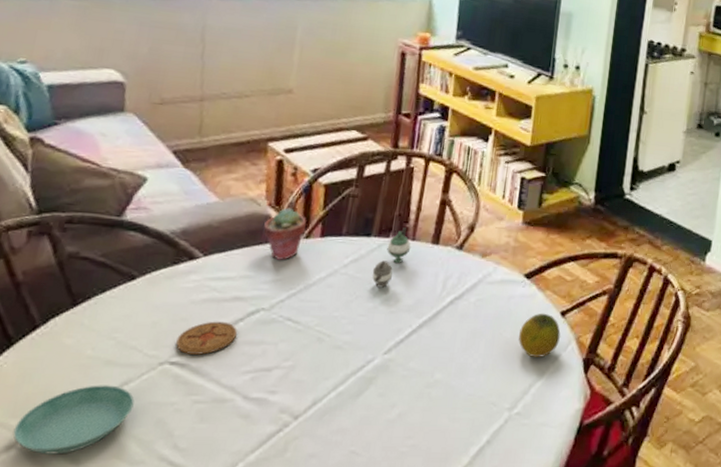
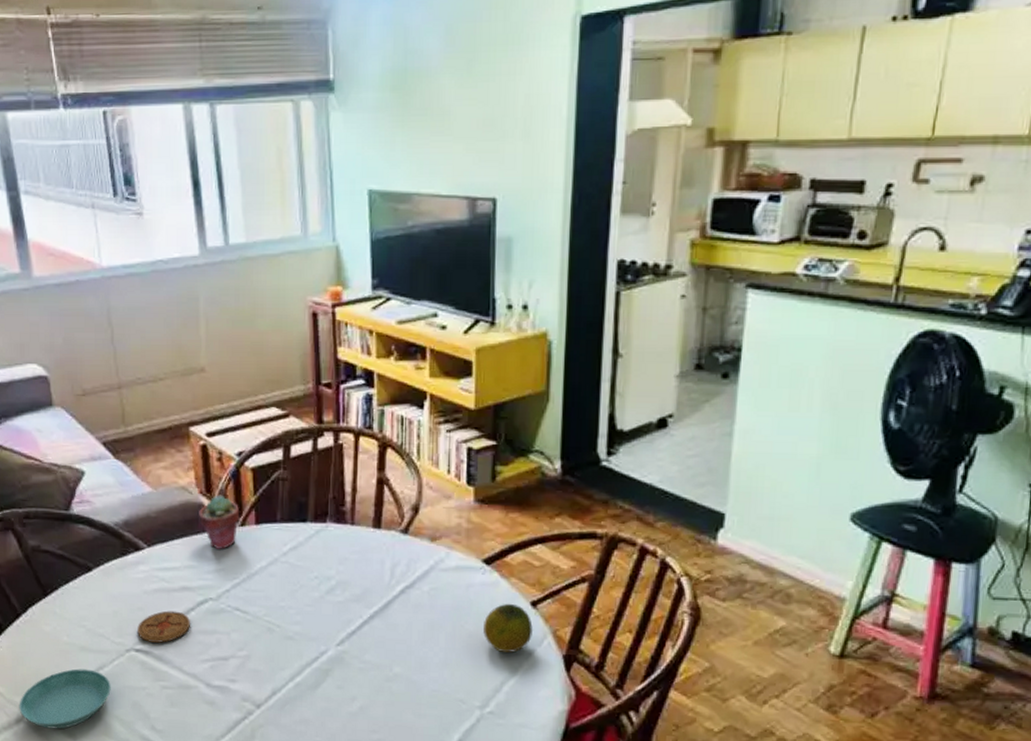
teapot: present [372,227,411,288] -> none [313,511,351,576]

